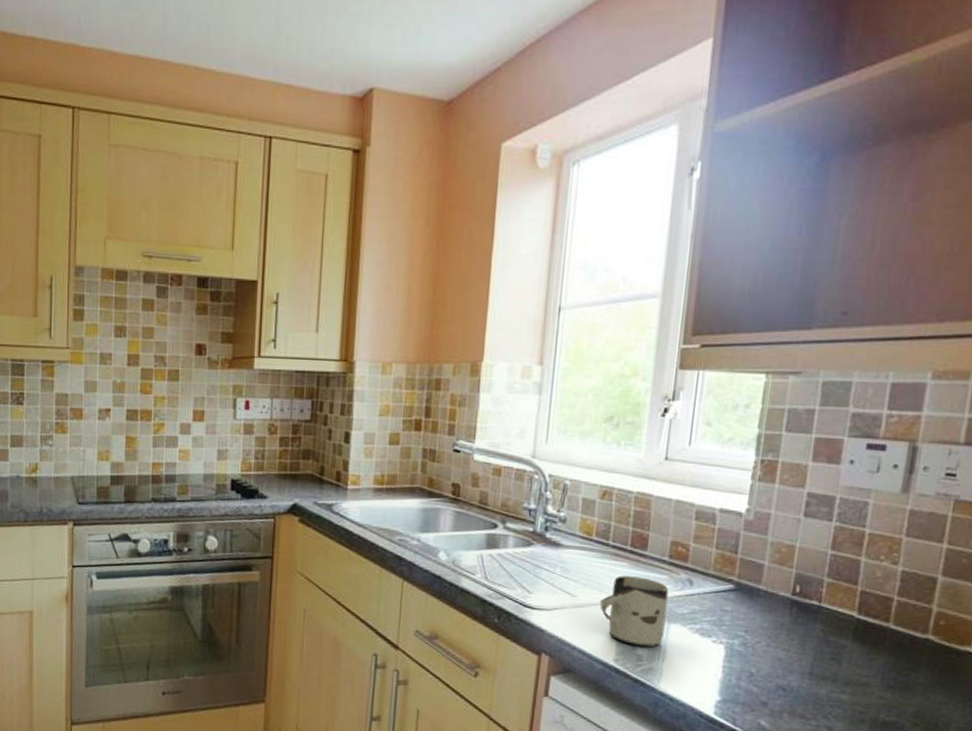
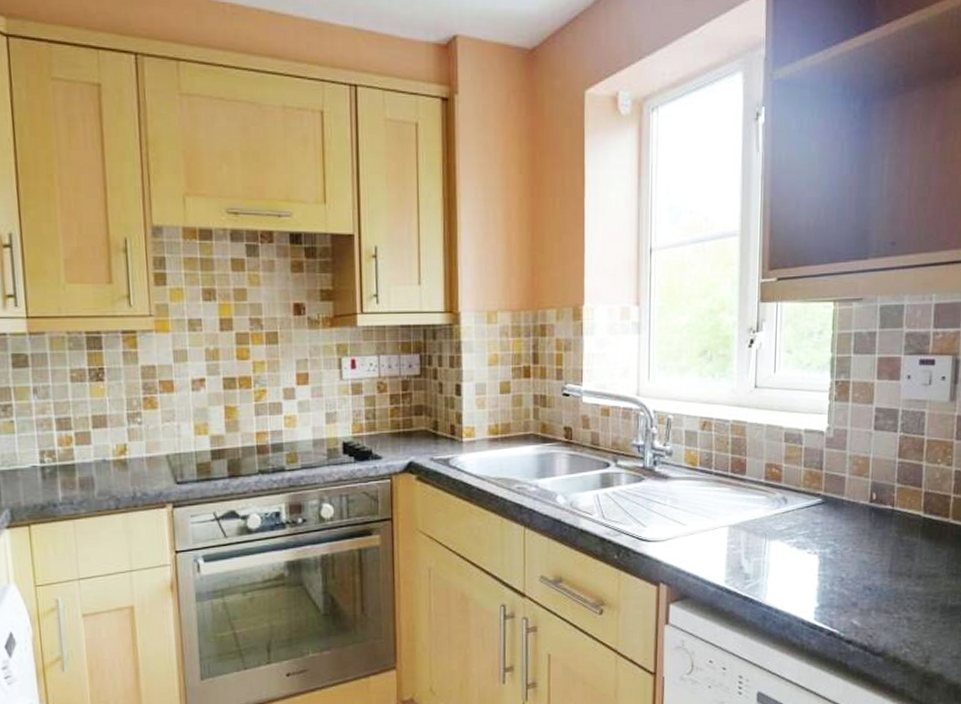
cup: present [599,575,669,647] -> none [708,500,767,566]

